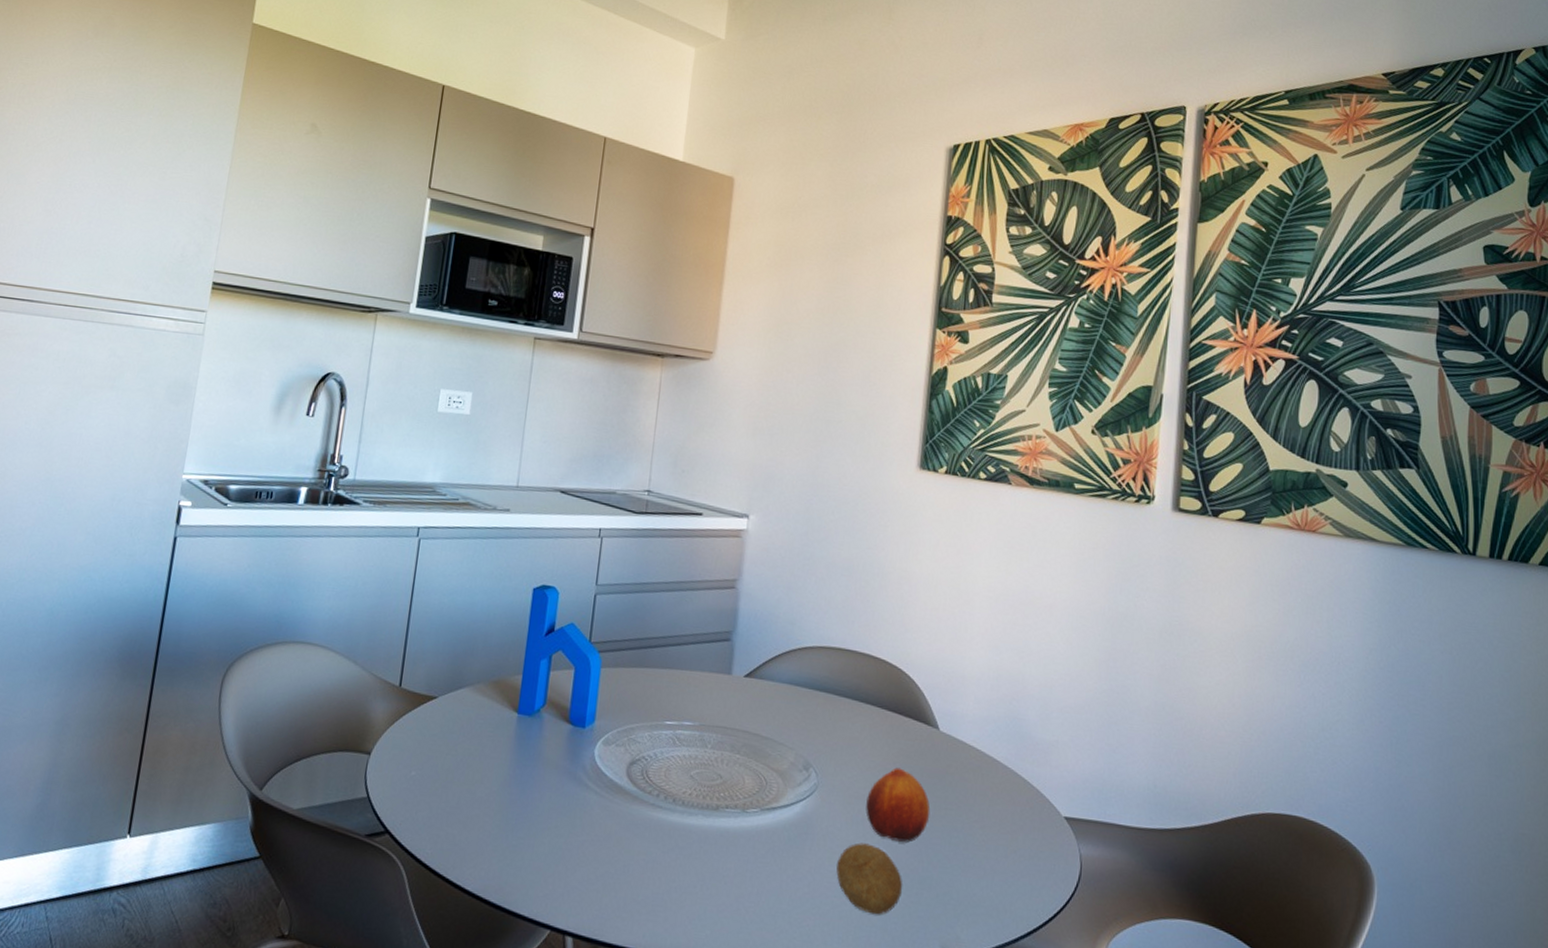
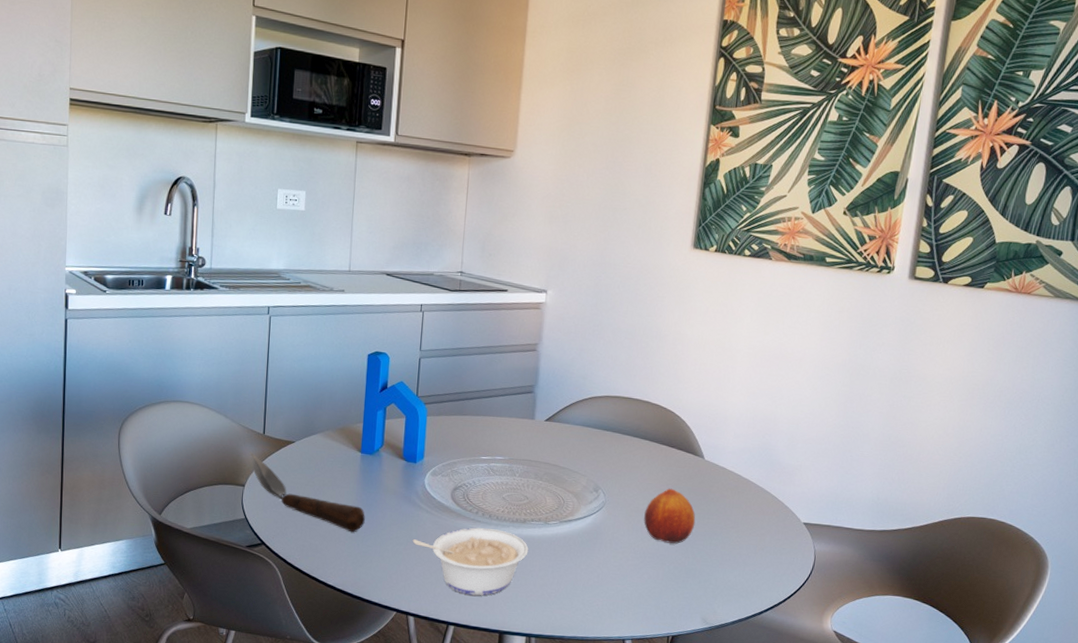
spoon: none [380,708,518,819] -> present [249,451,365,533]
legume: none [575,815,722,910] -> present [412,527,529,596]
fruit: present [836,842,903,915] -> none [620,545,673,597]

